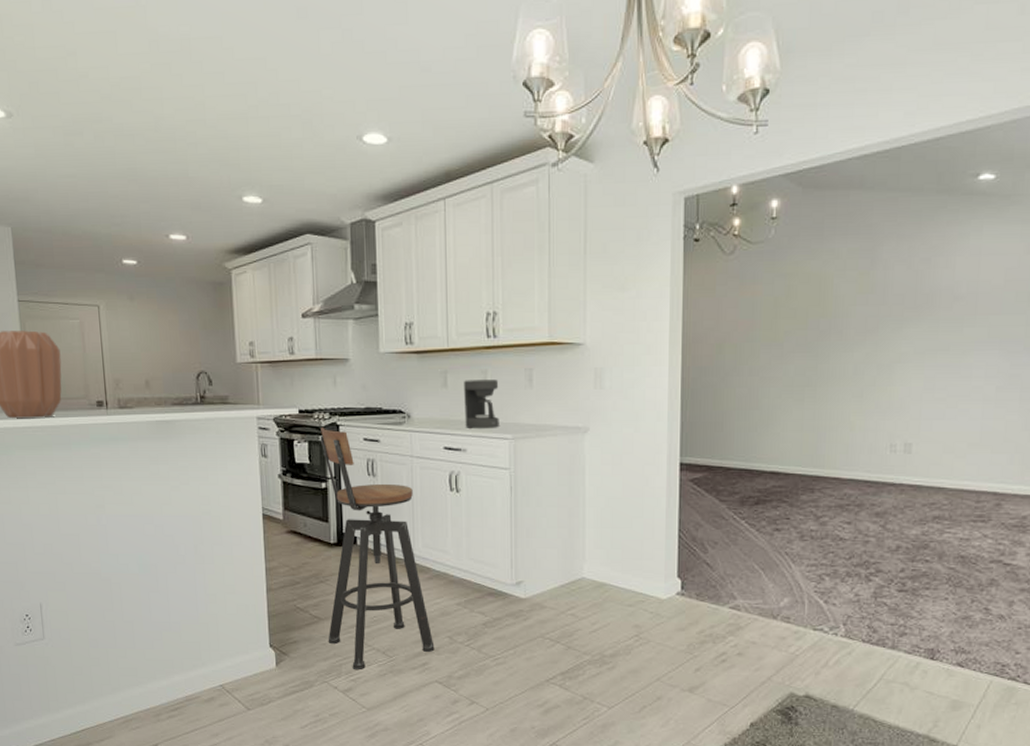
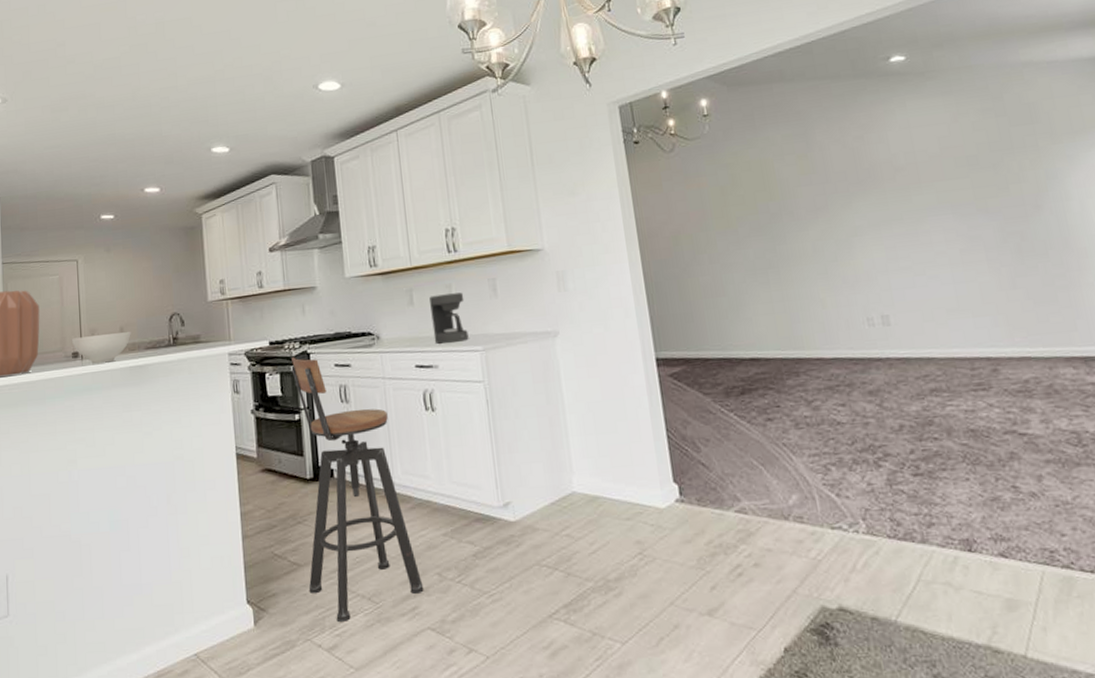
bowl: none [95,386,157,415] -> present [71,332,131,364]

